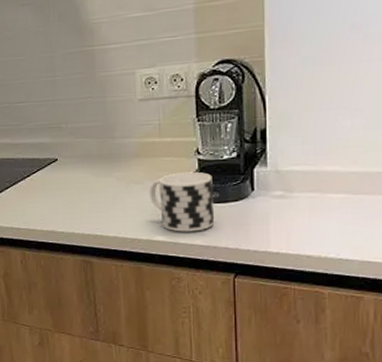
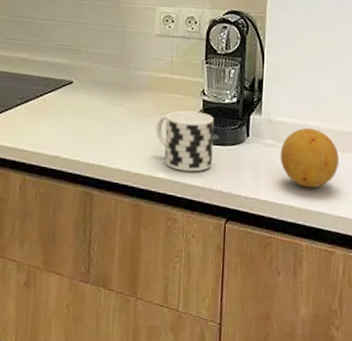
fruit: none [292,173,365,236] -> present [280,127,340,188]

